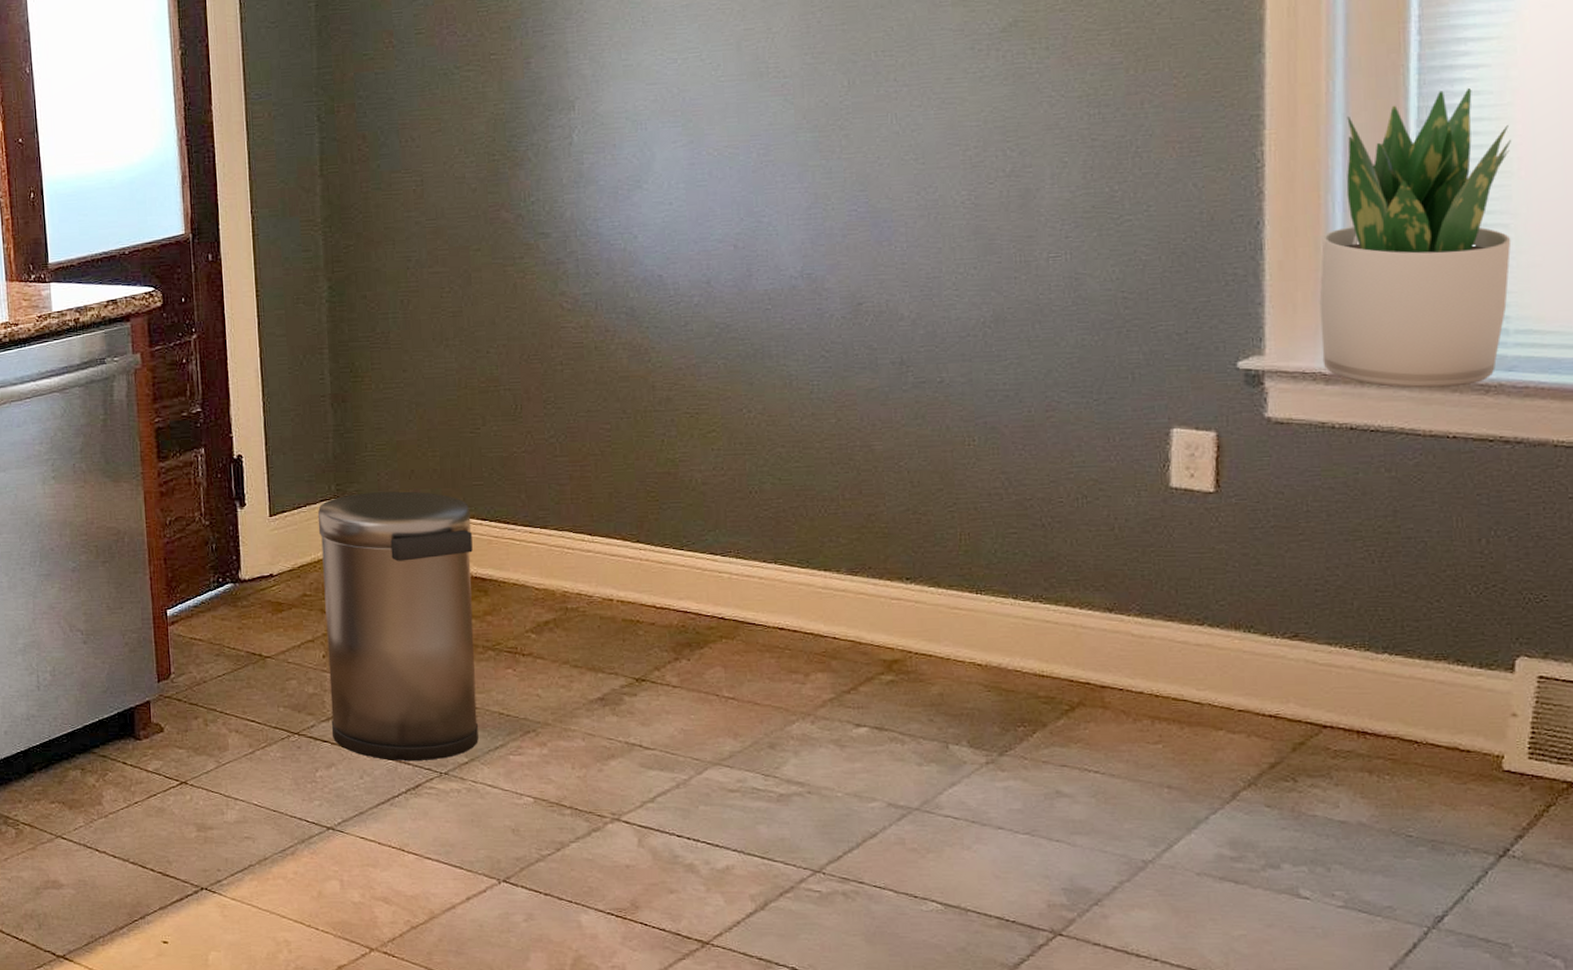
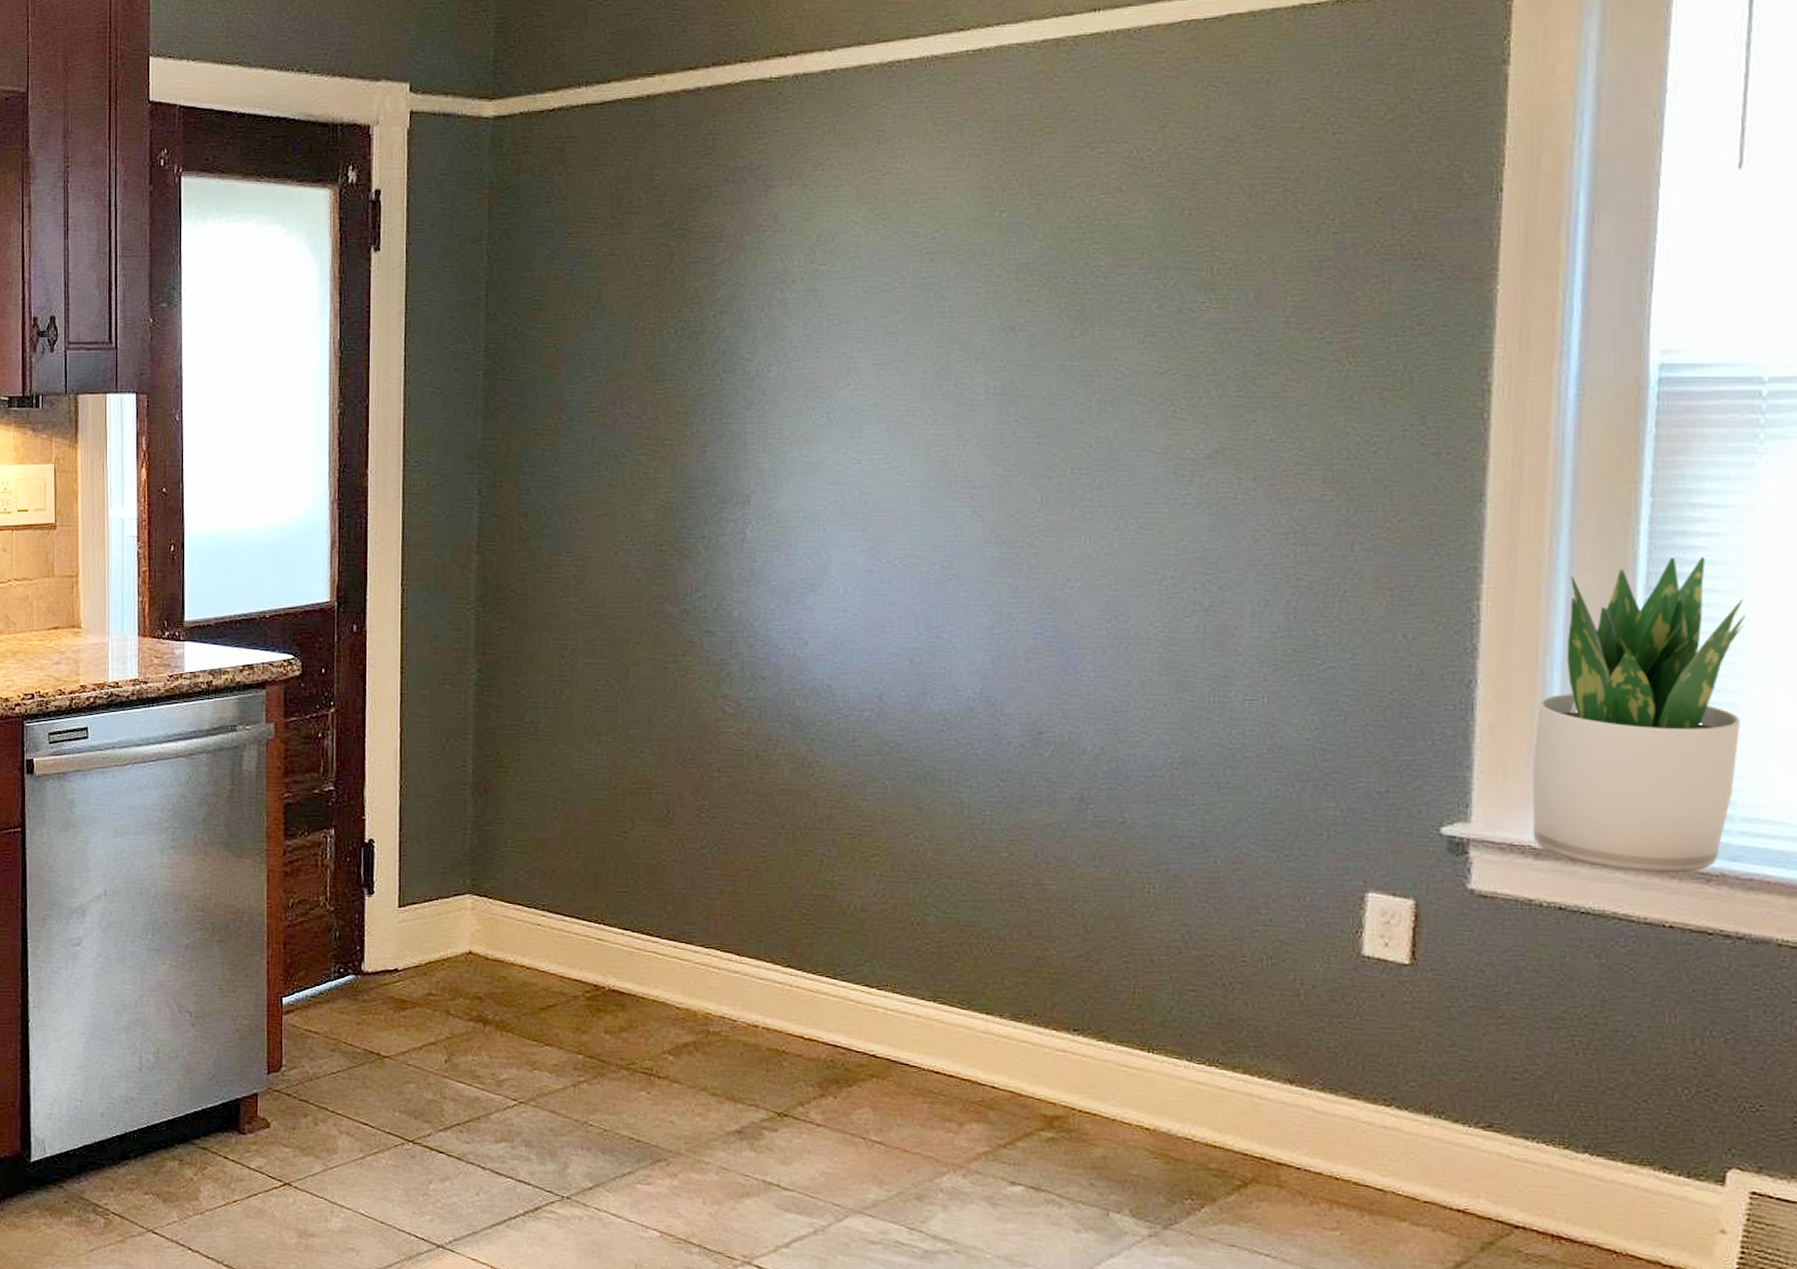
pedal bin: present [317,491,479,760] -> none [449,890,612,1182]

